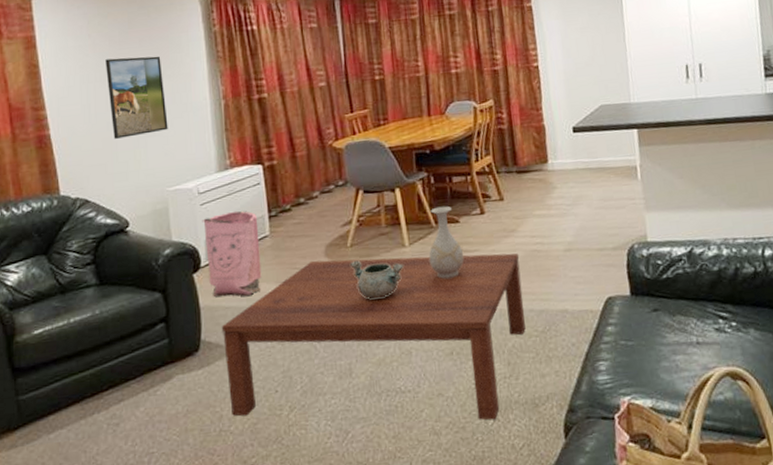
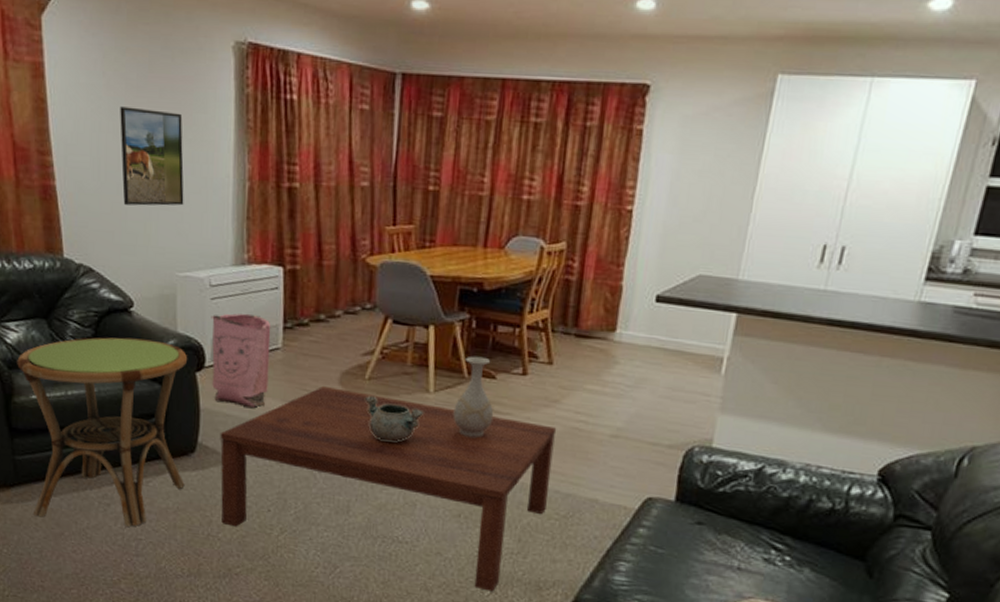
side table: none [18,253,192,455] -> present [17,337,188,527]

